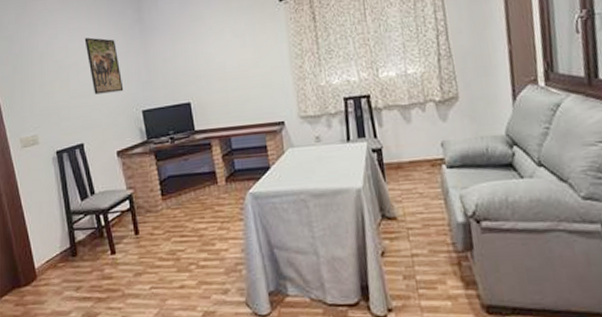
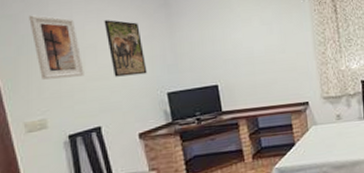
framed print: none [22,35,69,98] -> present [29,15,84,80]

